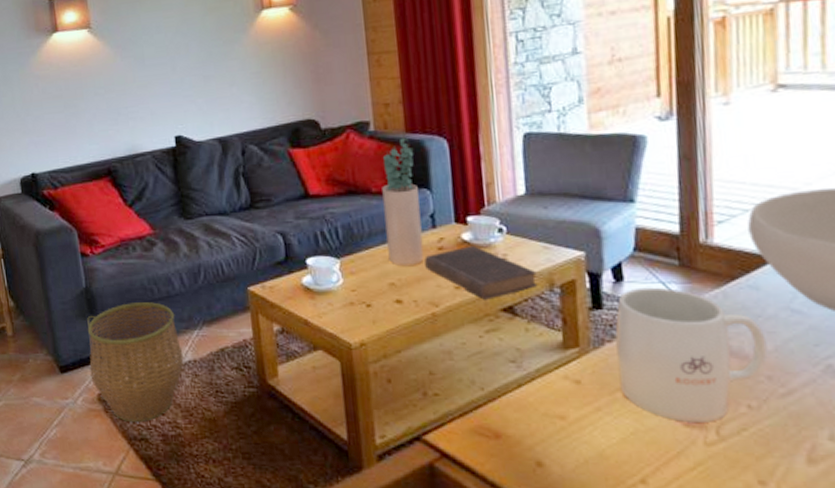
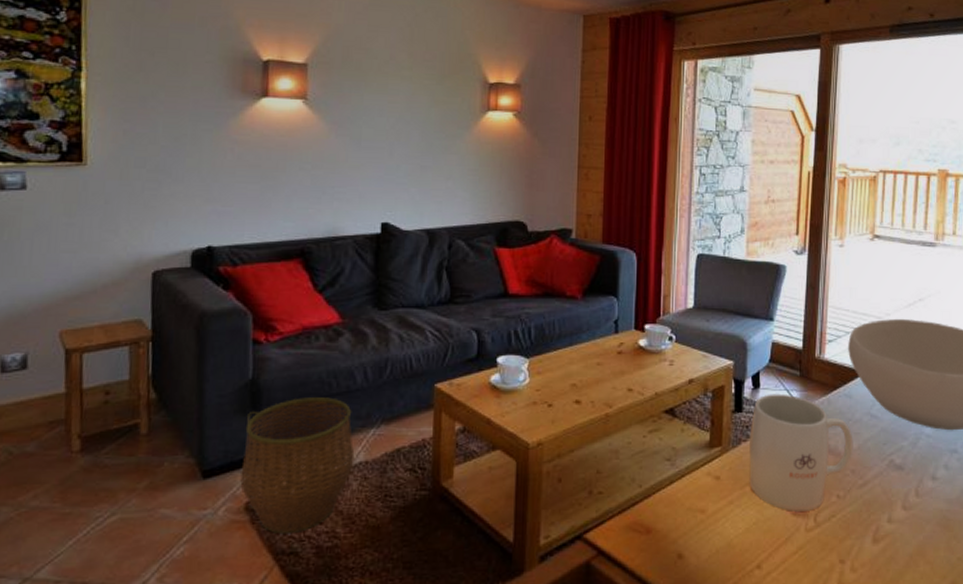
vase: present [382,131,425,267] -> none [574,242,608,369]
book: present [424,245,538,300] -> none [605,351,696,402]

